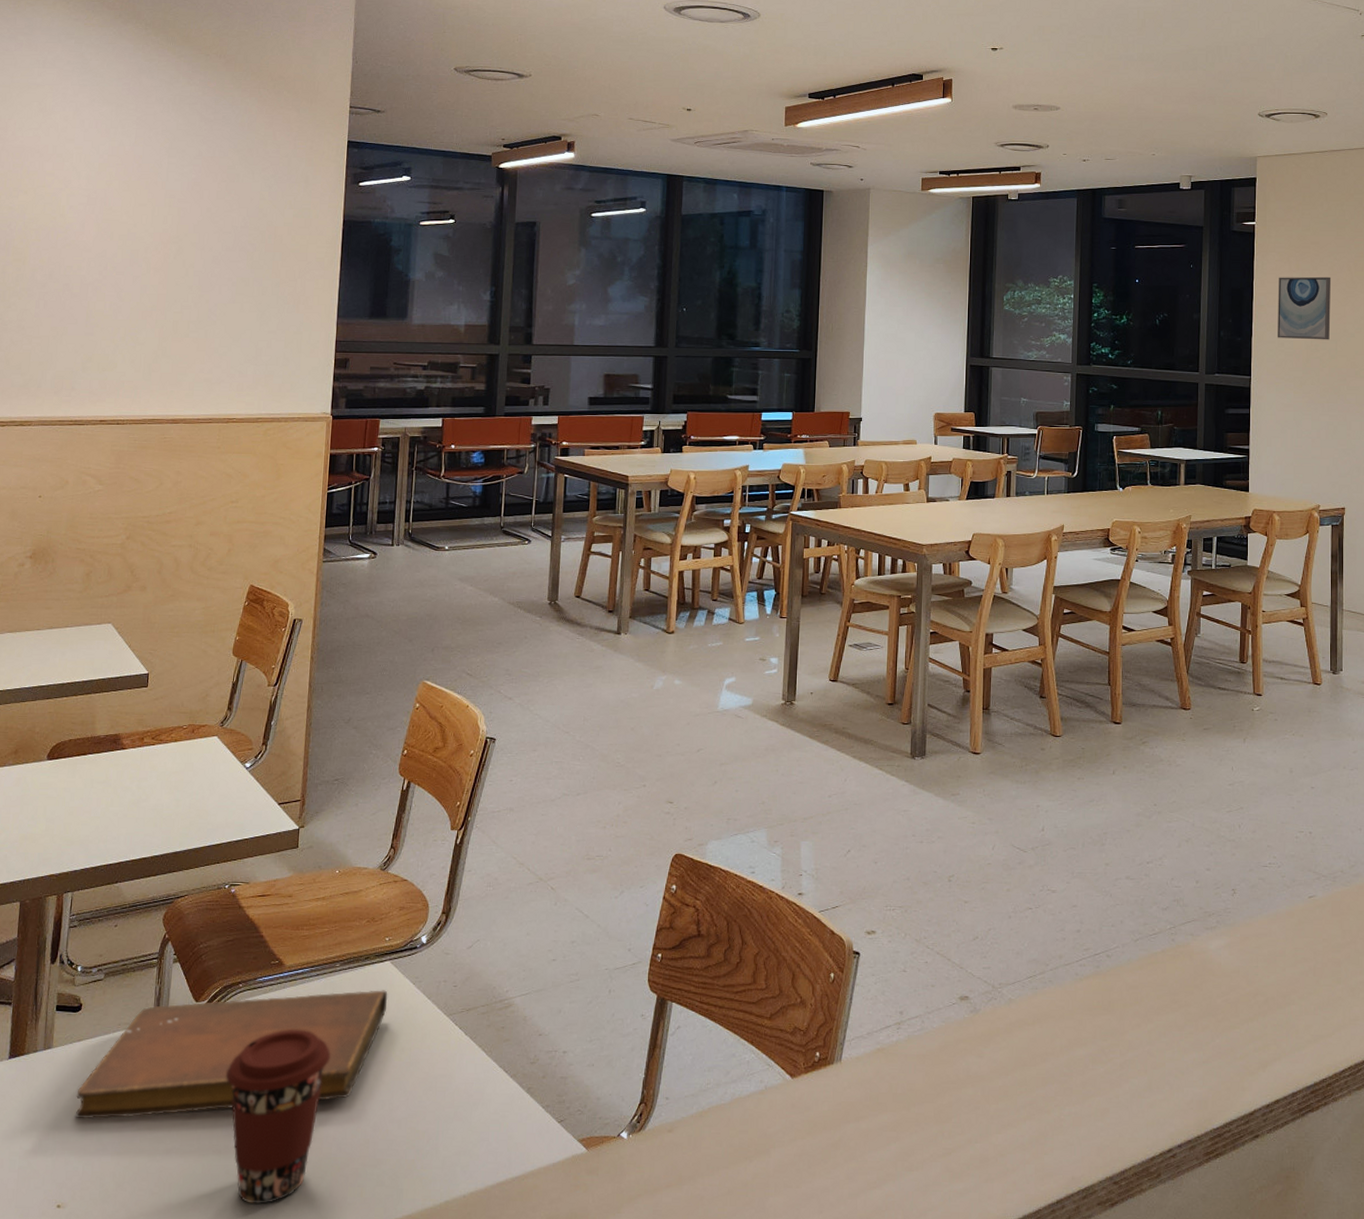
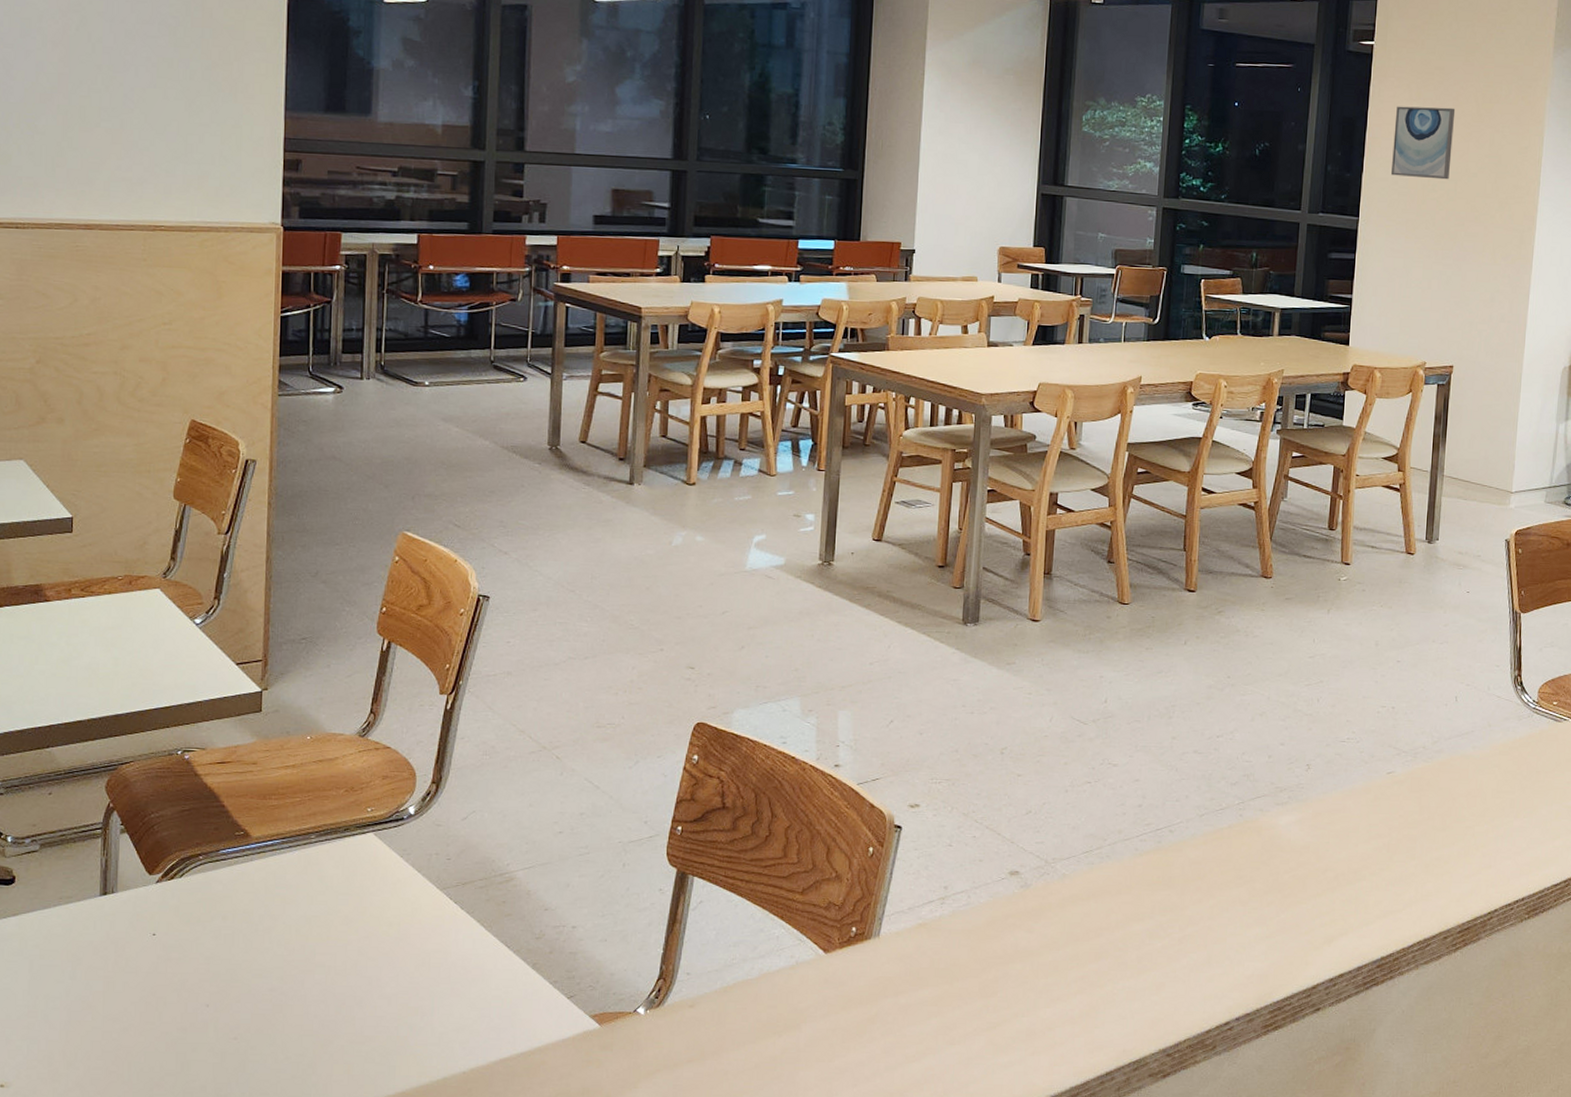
notebook: present [76,990,388,1119] -> none [15,863,372,996]
coffee cup: present [225,1029,331,1205] -> none [188,903,309,1083]

